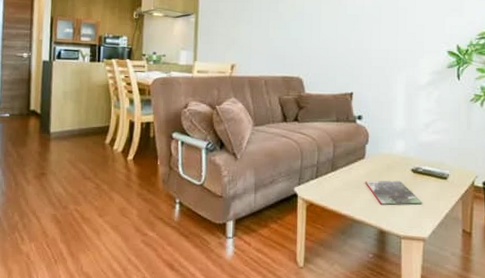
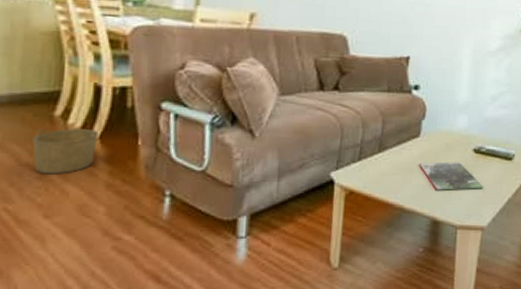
basket: none [92,152,133,186] -> present [32,128,99,175]

